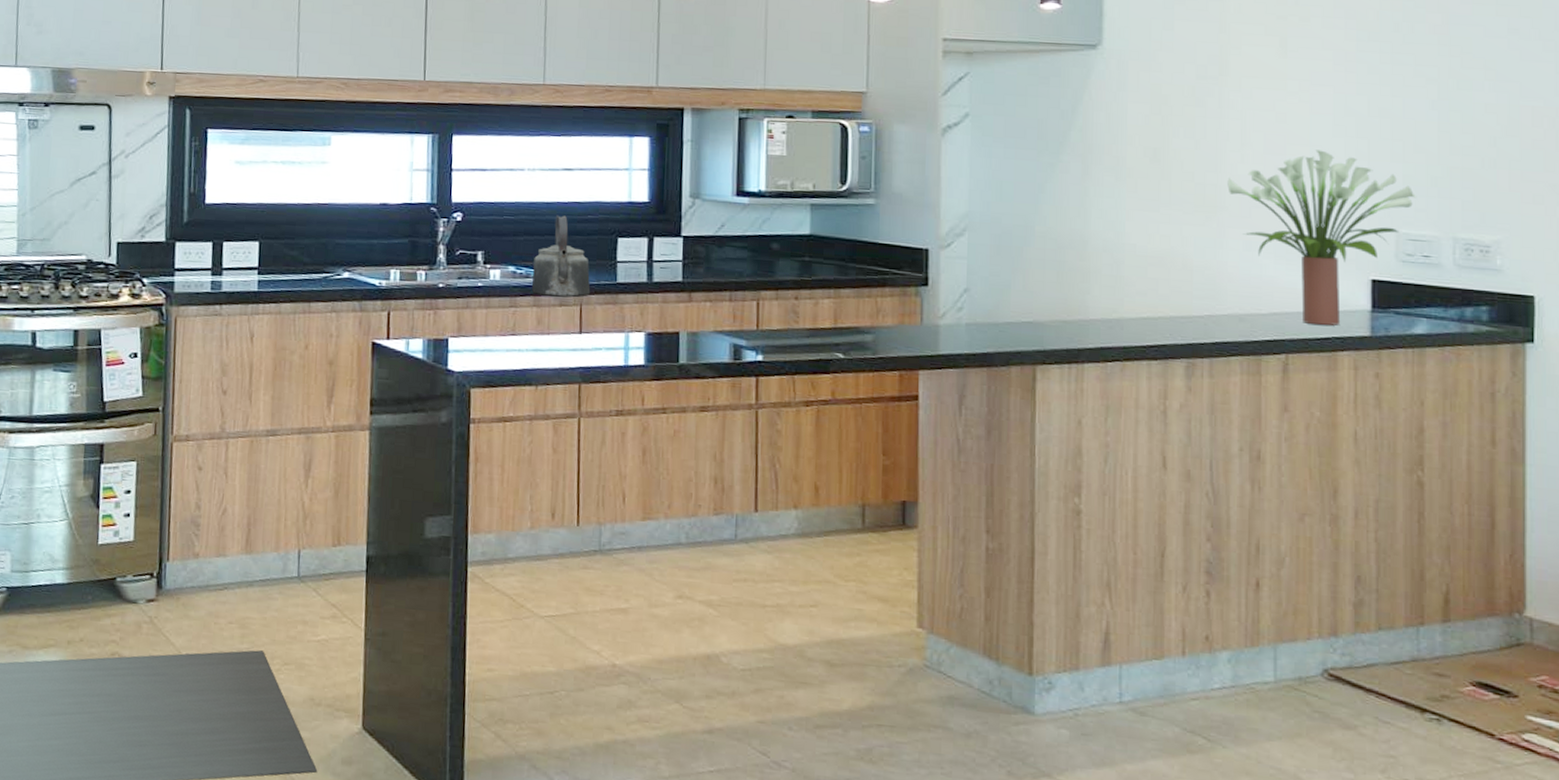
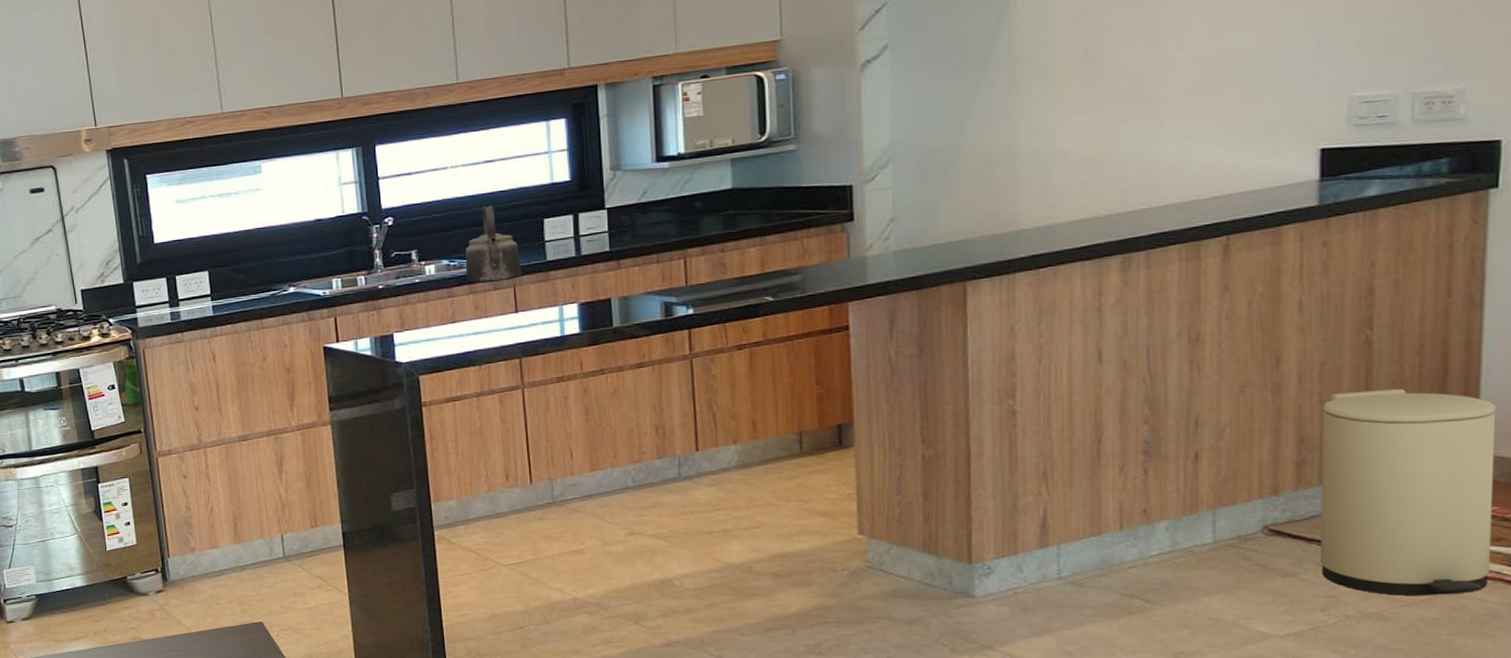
potted plant: present [1227,150,1417,326] -> none [1164,24,1373,203]
pedal bin: none [1378,533,1543,769] -> present [1320,388,1497,595]

